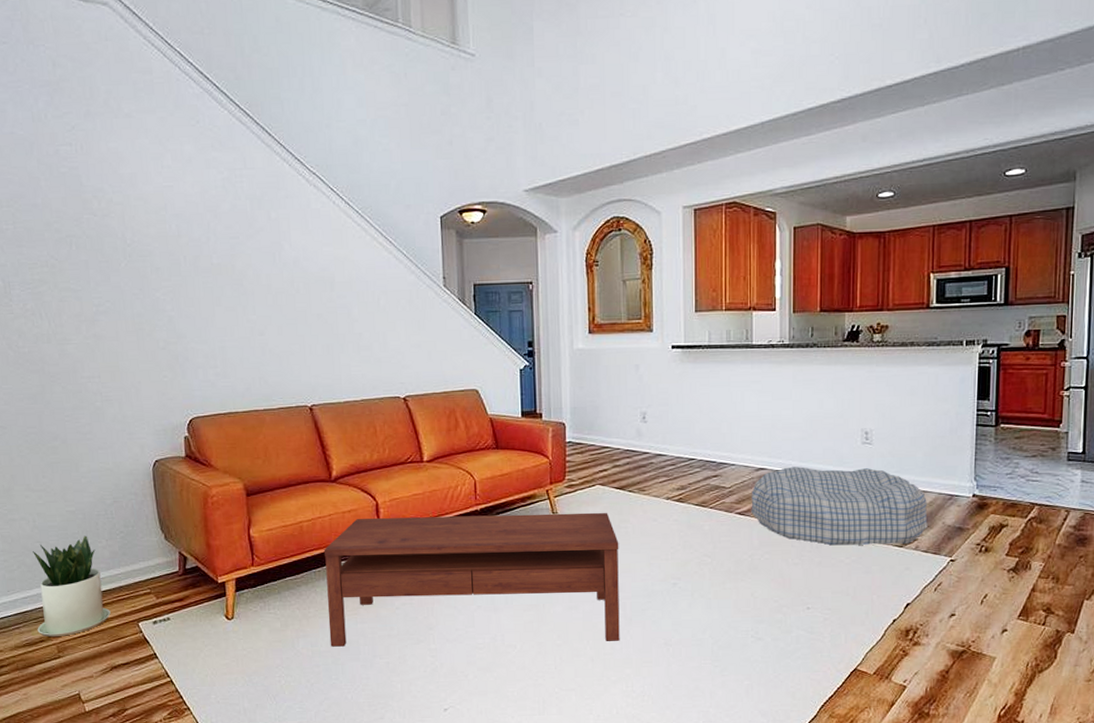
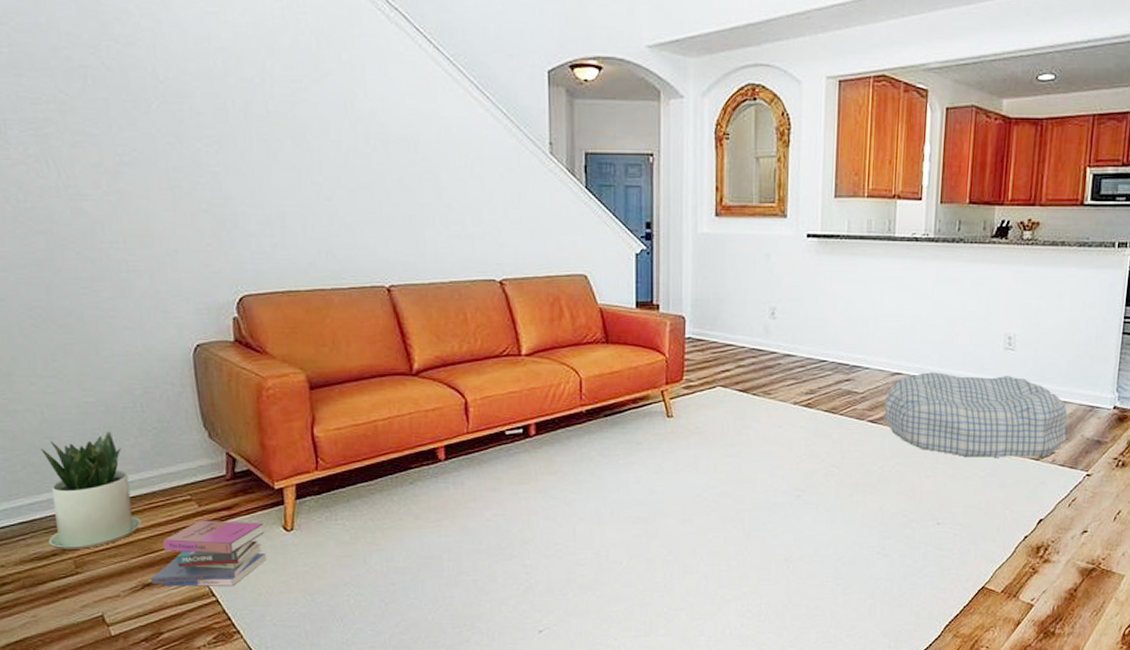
books: none [118,610,212,669] -> present [151,520,267,587]
coffee table: present [323,512,620,647] -> none [402,417,740,562]

